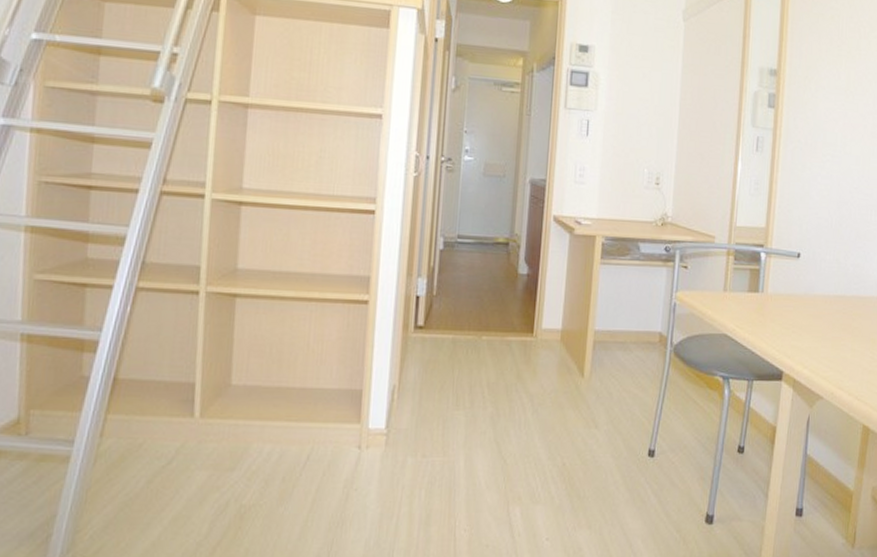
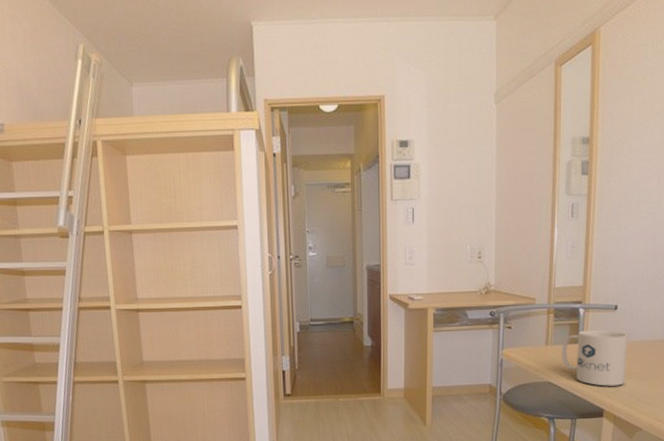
mug: none [739,277,811,345] -> present [561,329,628,386]

